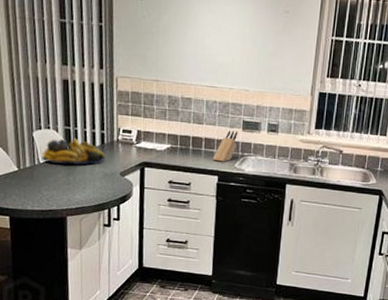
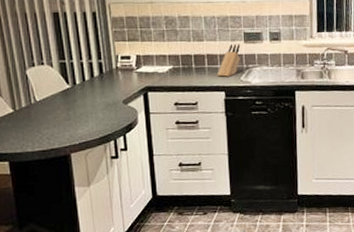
fruit bowl: present [41,138,106,165] -> none [37,71,106,101]

